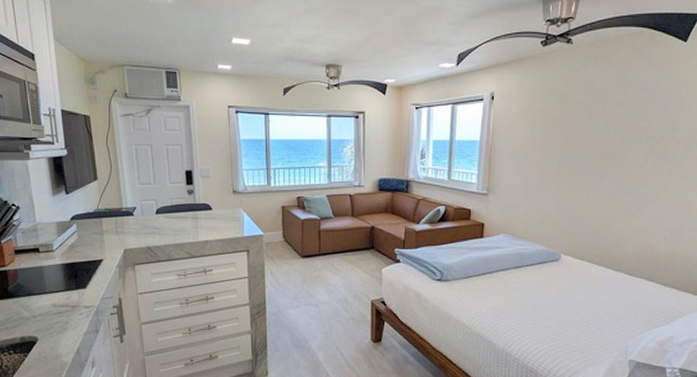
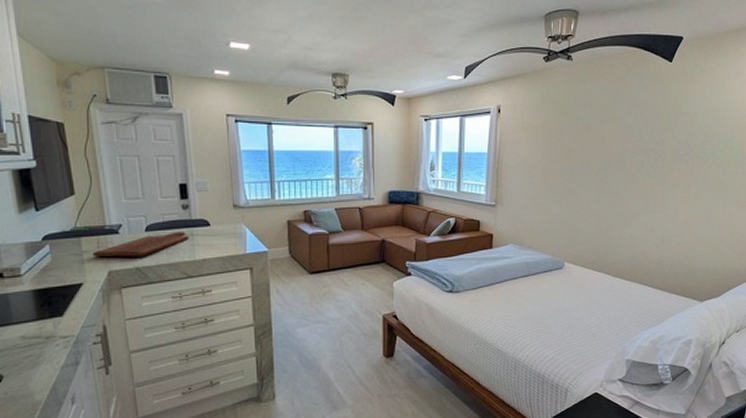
cutting board: none [111,215,193,237] -> present [92,232,189,257]

